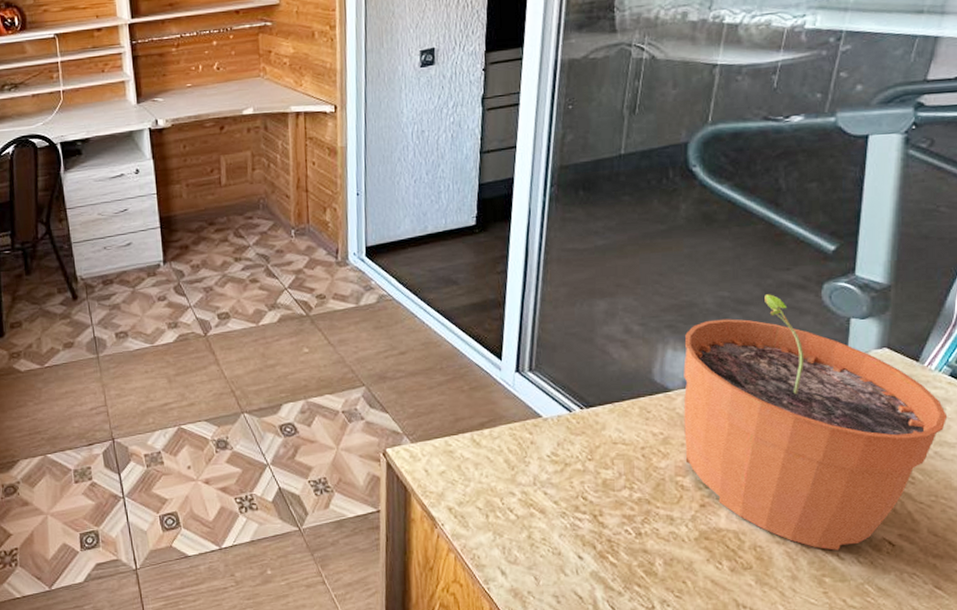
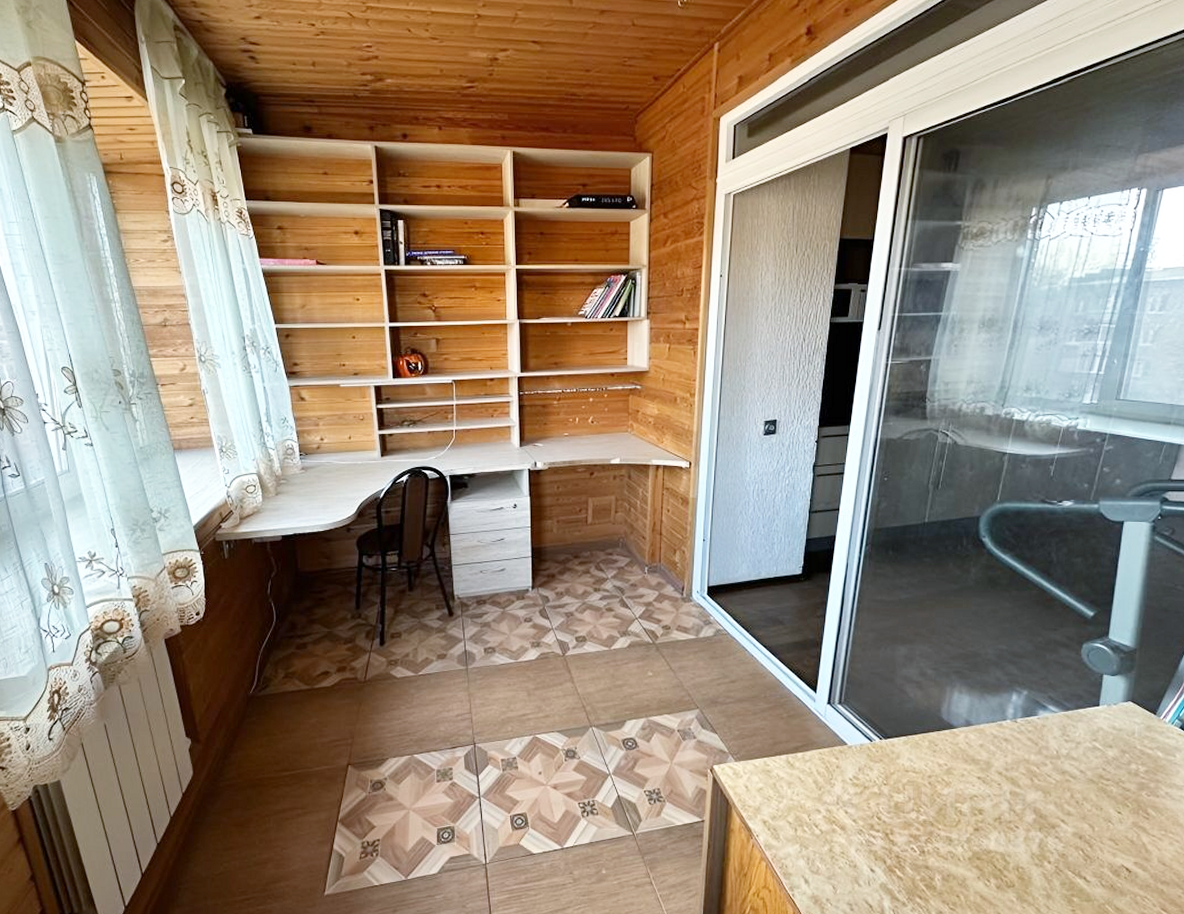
plant pot: present [683,294,948,550] -> none [964,650,1177,874]

